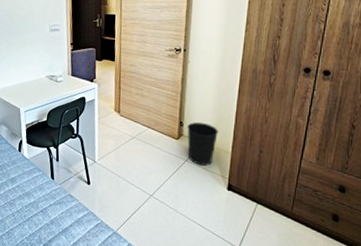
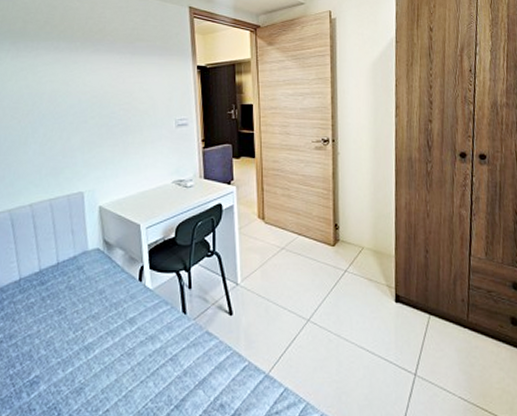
wastebasket: present [187,122,219,166] -> none [343,222,379,275]

